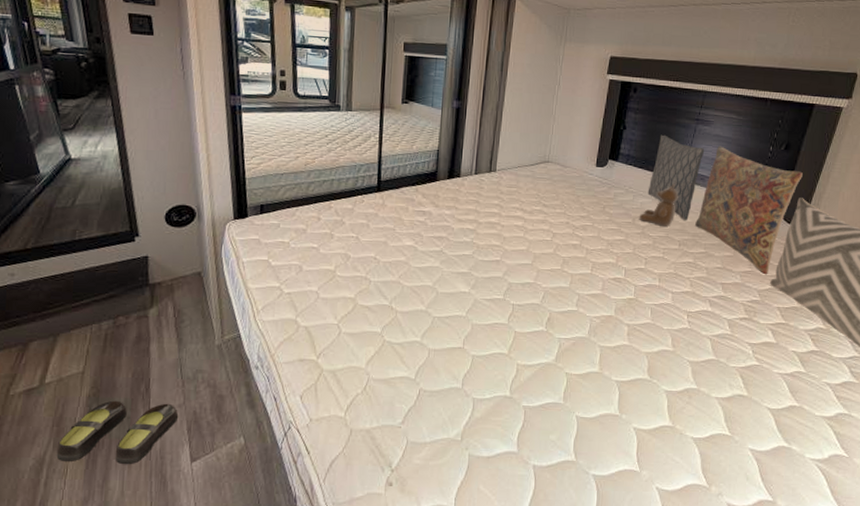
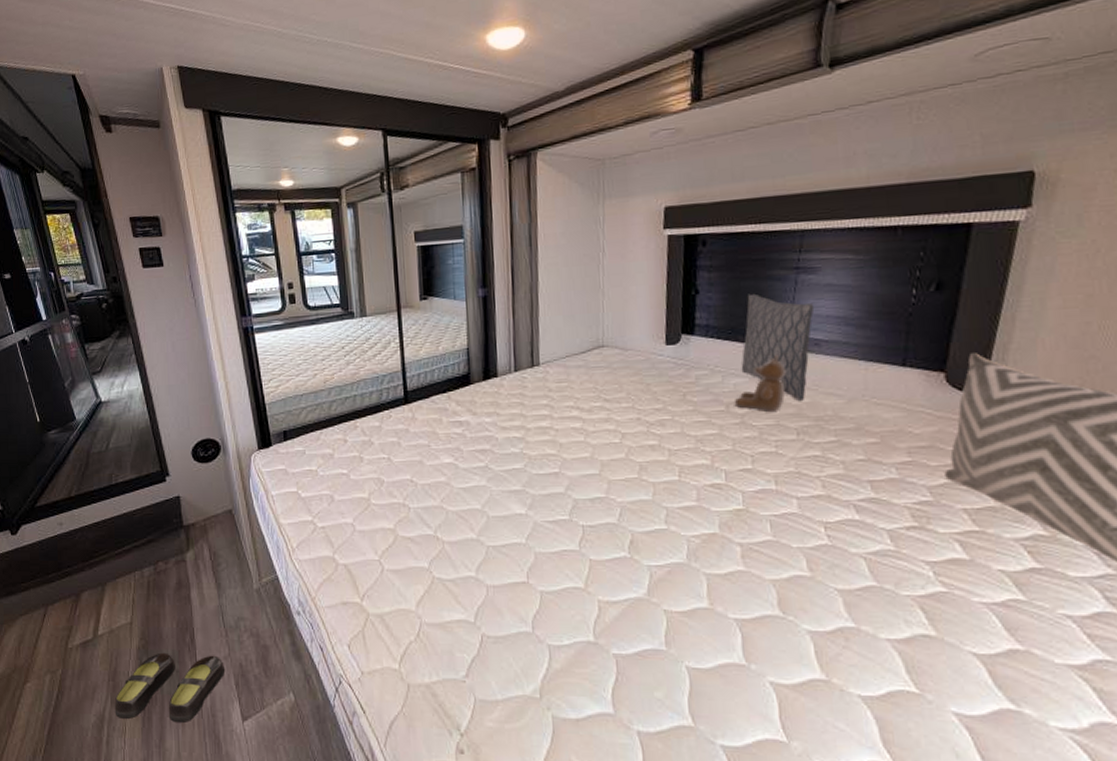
pillow: present [695,145,803,275] -> none [816,297,971,465]

